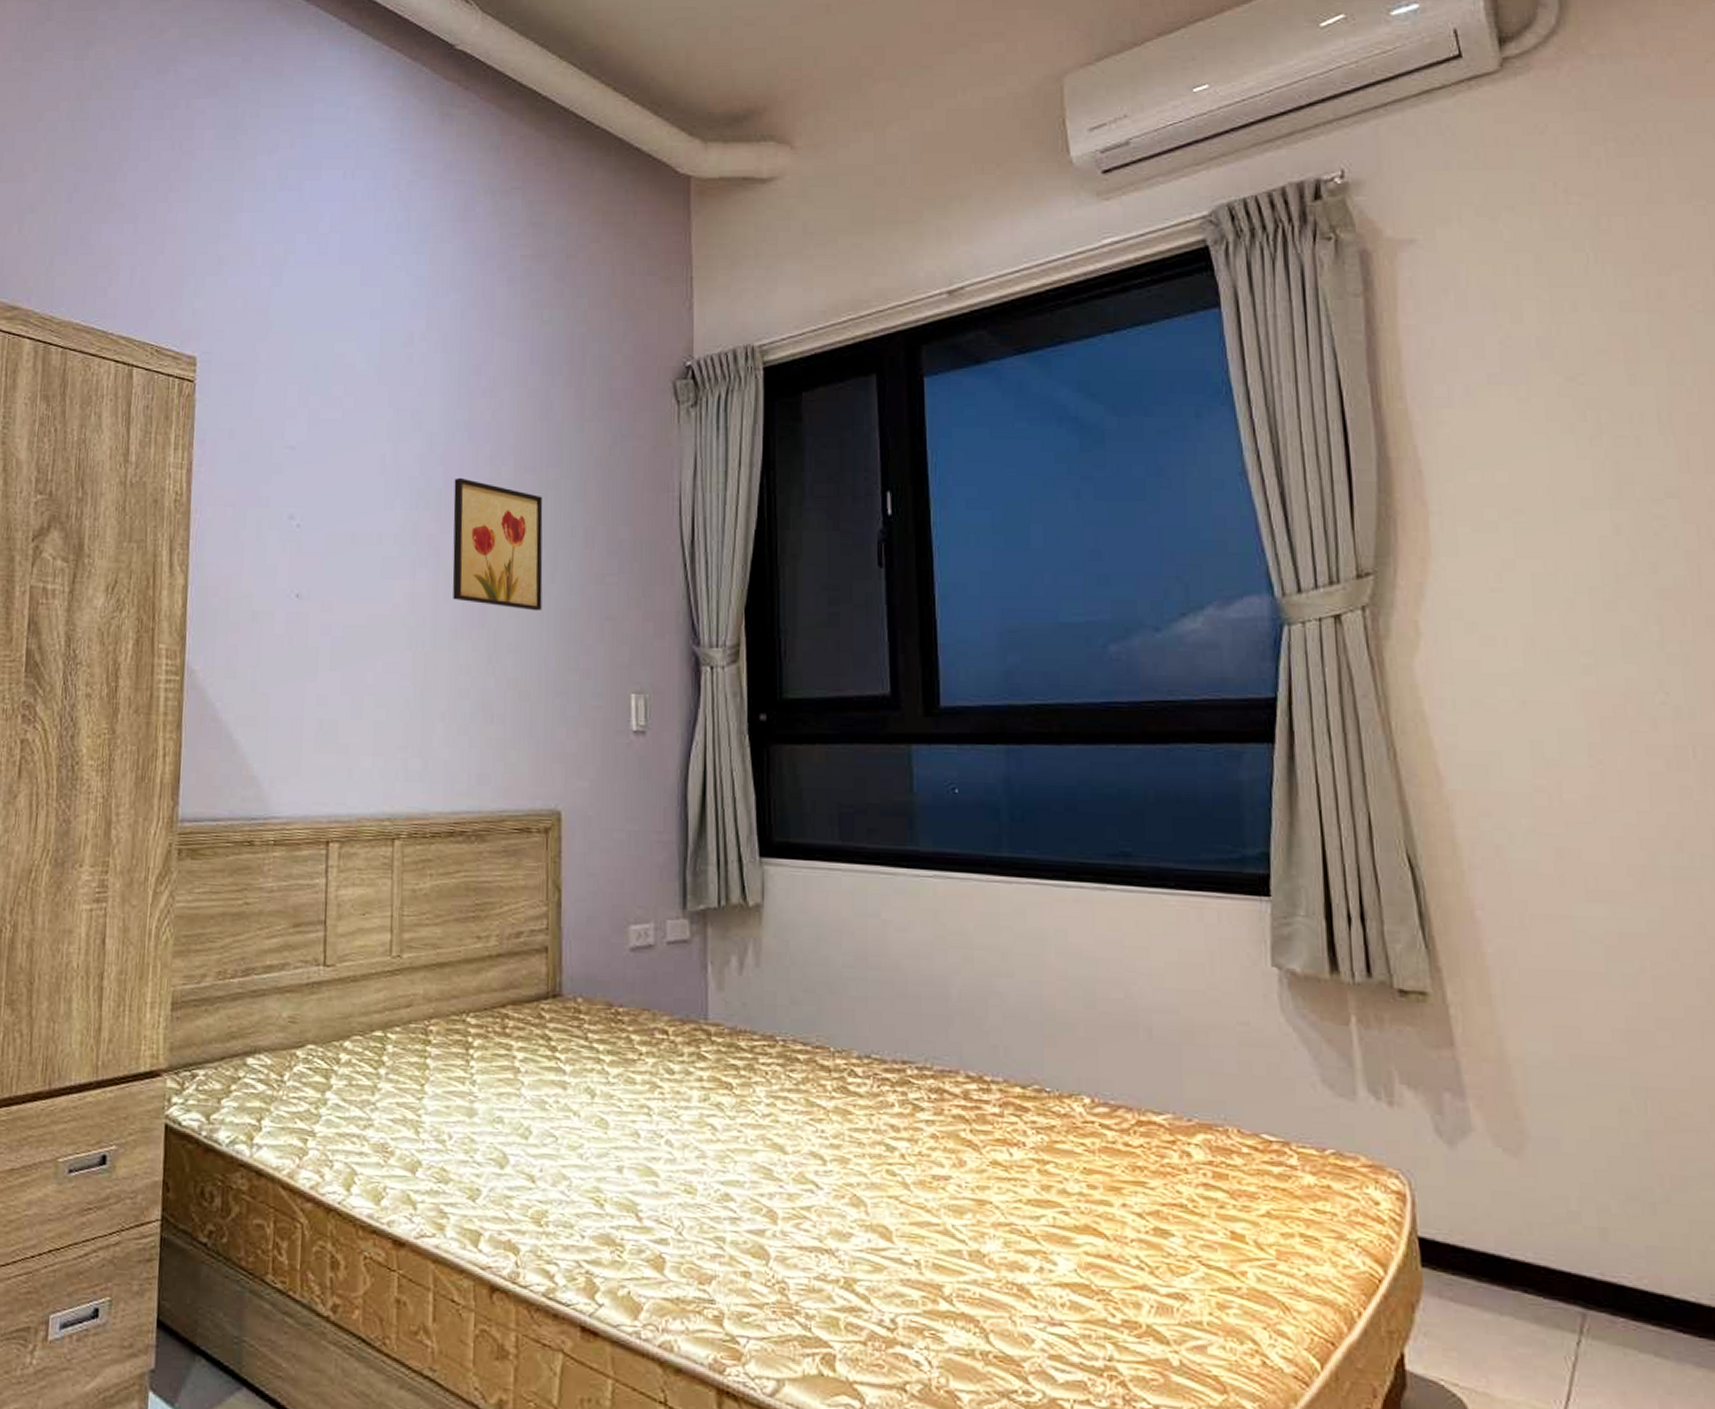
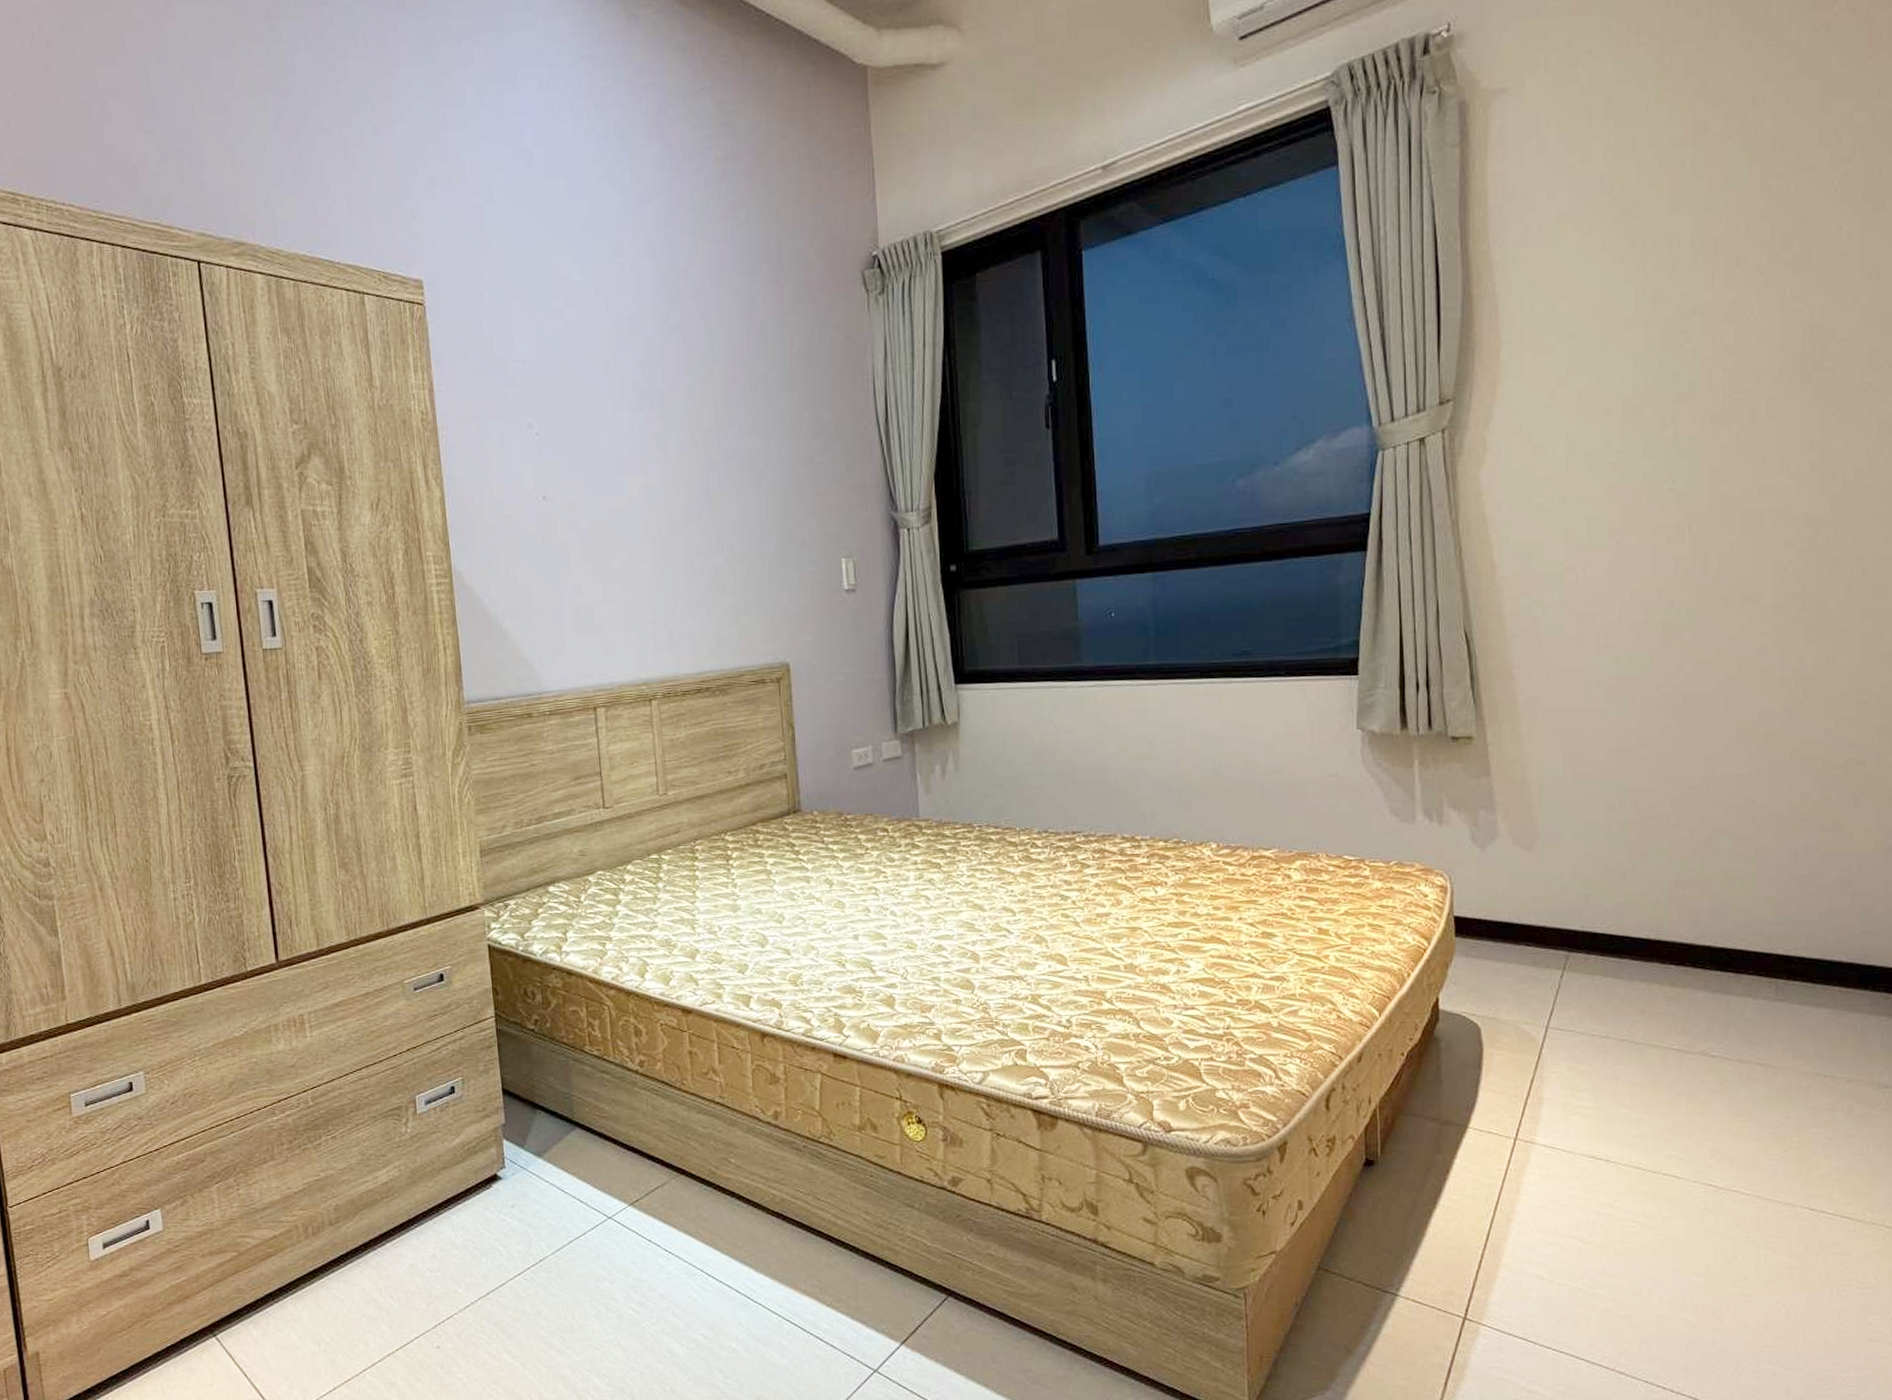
wall art: present [452,477,543,611] -> none [673,377,760,494]

